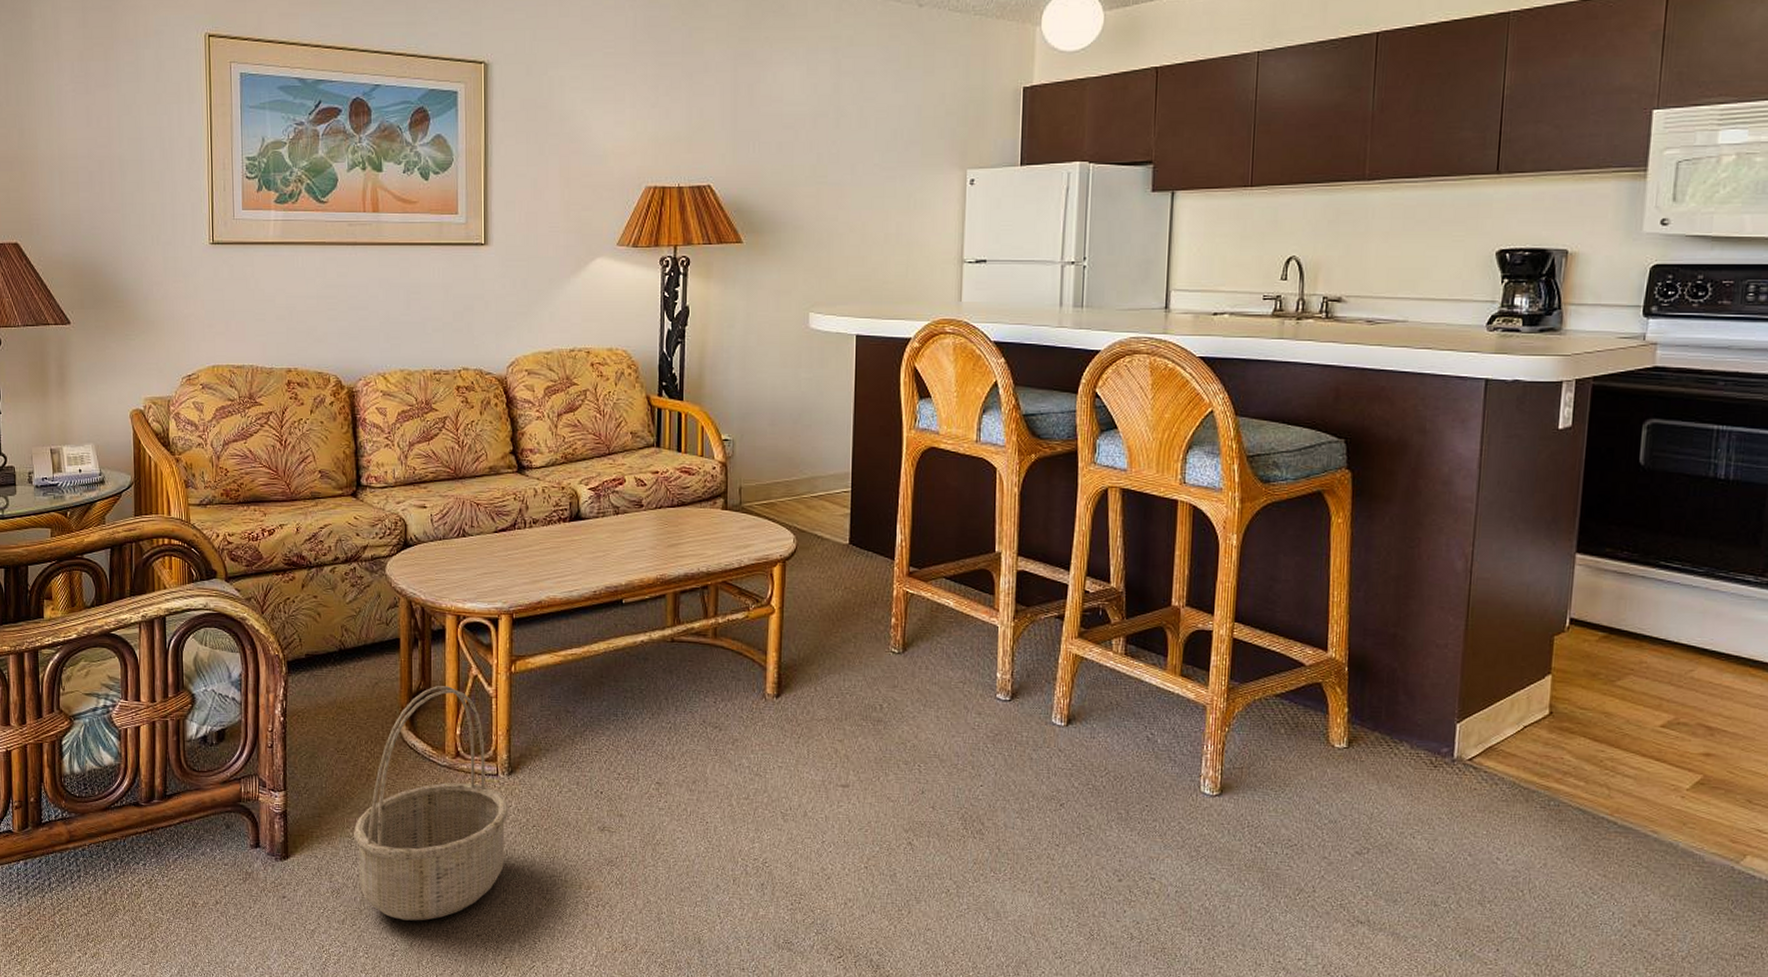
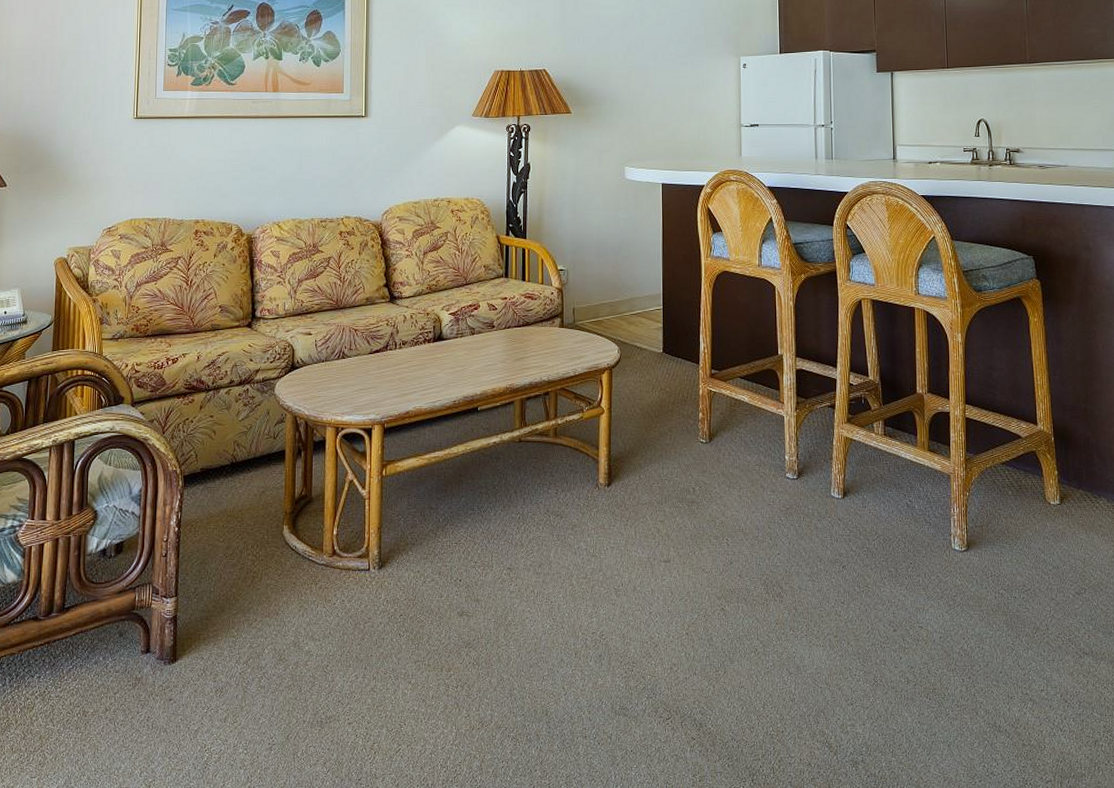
basket: present [353,686,509,921] -> none [237,491,379,714]

